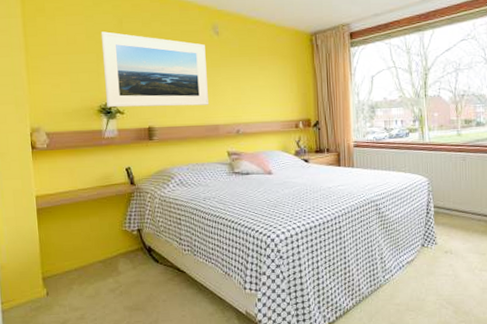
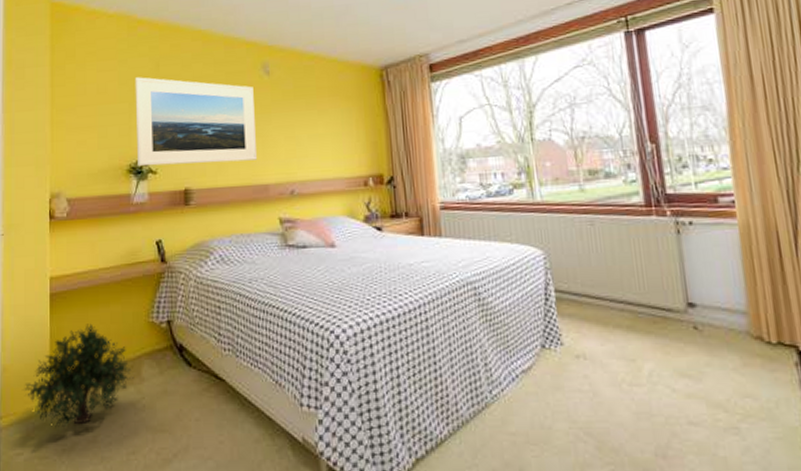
tree: none [19,232,112,310] -> present [23,324,133,428]

